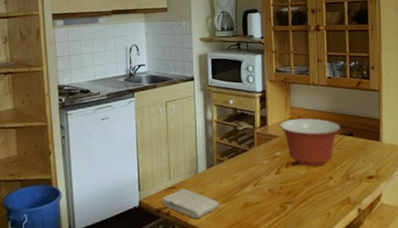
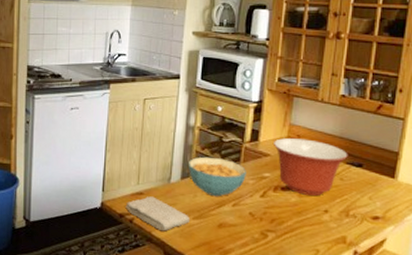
cereal bowl: none [211,145,261,180] -> present [189,156,246,197]

